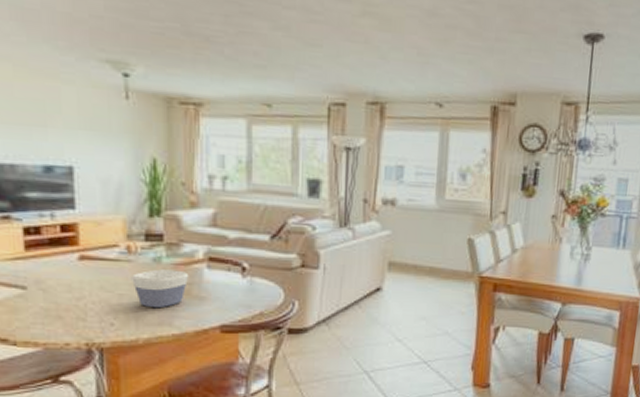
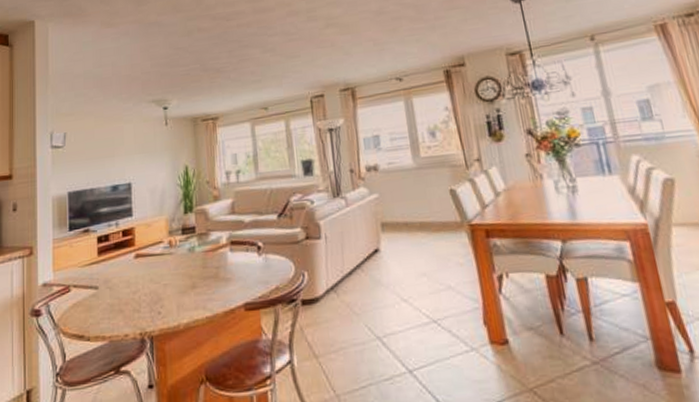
bowl: present [132,269,189,309] -> none [173,256,217,294]

